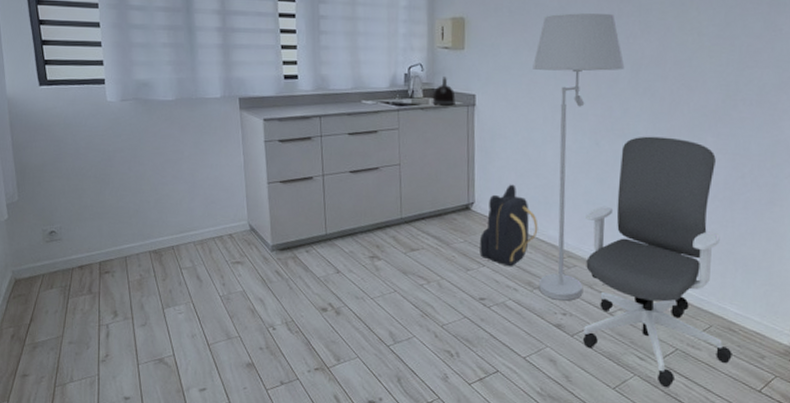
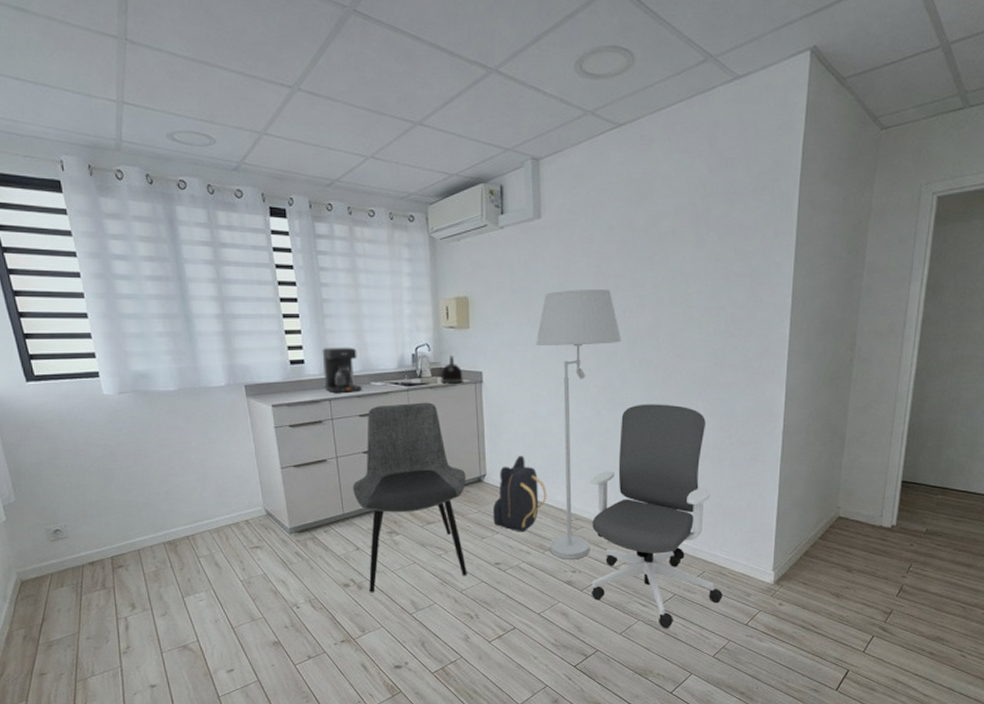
coffee maker: none [315,63,353,110] -> present [322,347,362,394]
dining chair: none [337,123,453,319] -> present [353,402,467,592]

